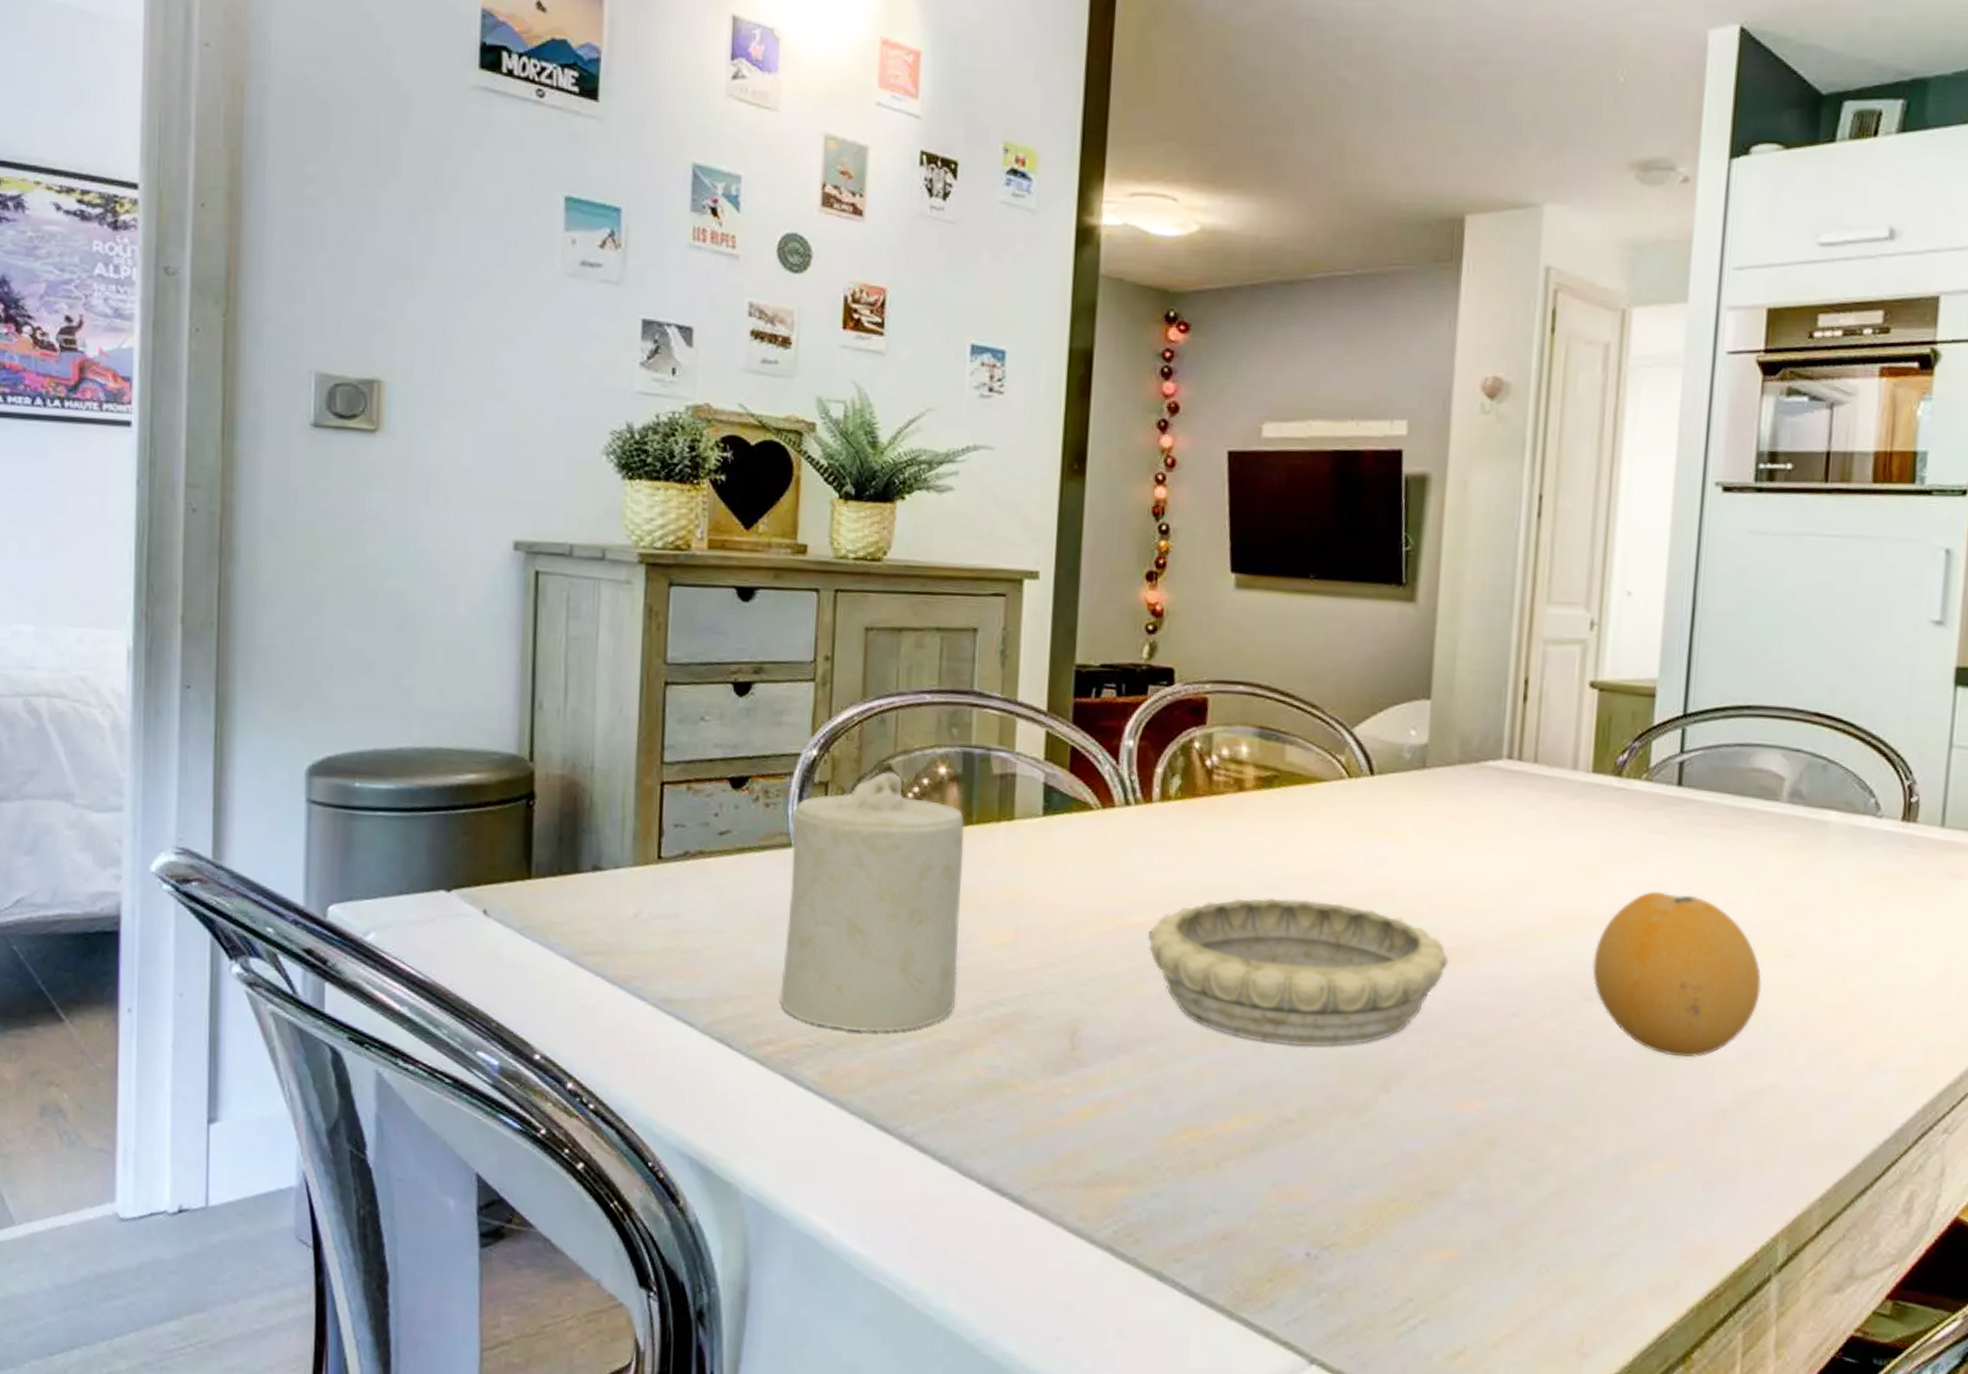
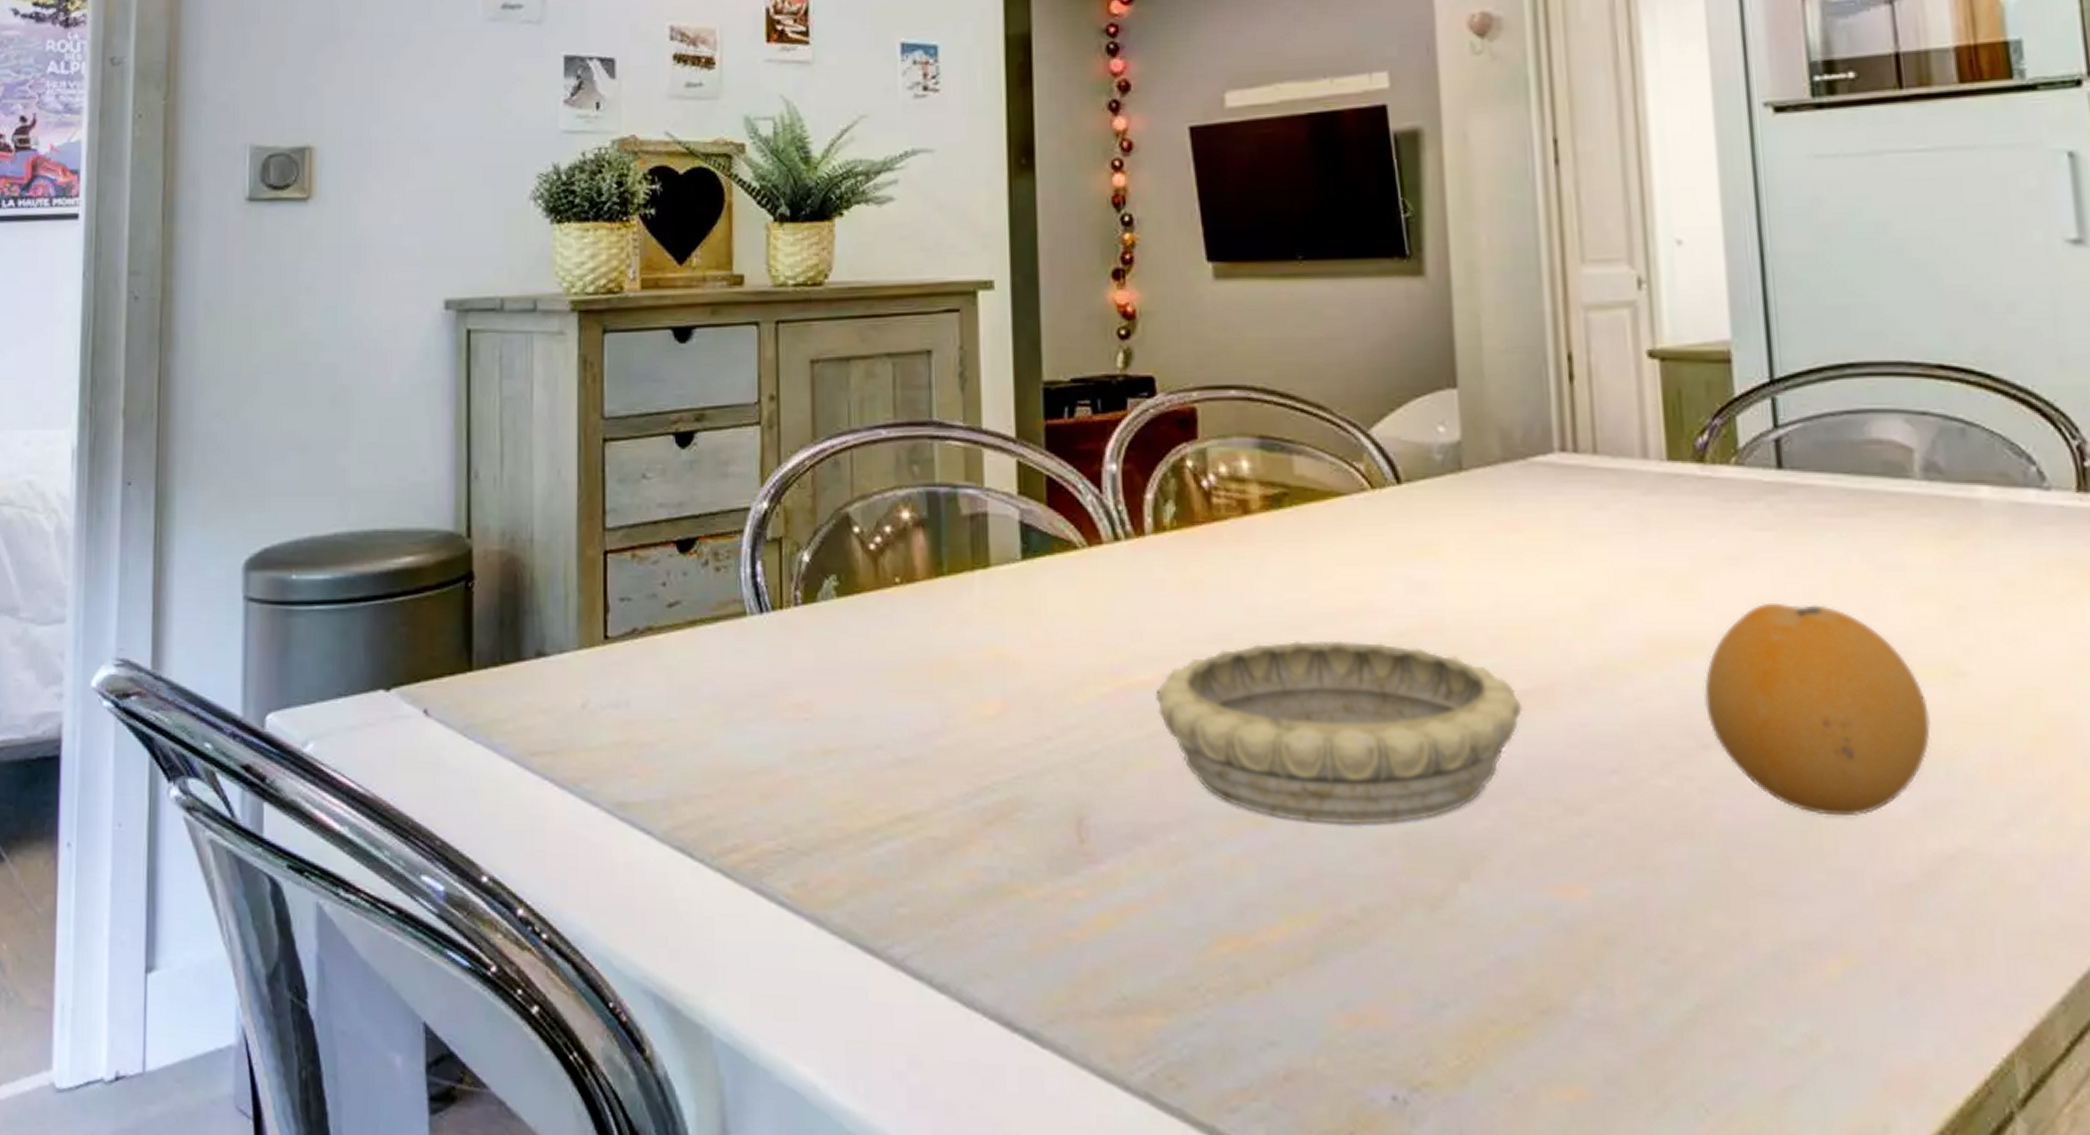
candle: present [779,771,965,1032] -> none [743,520,941,832]

